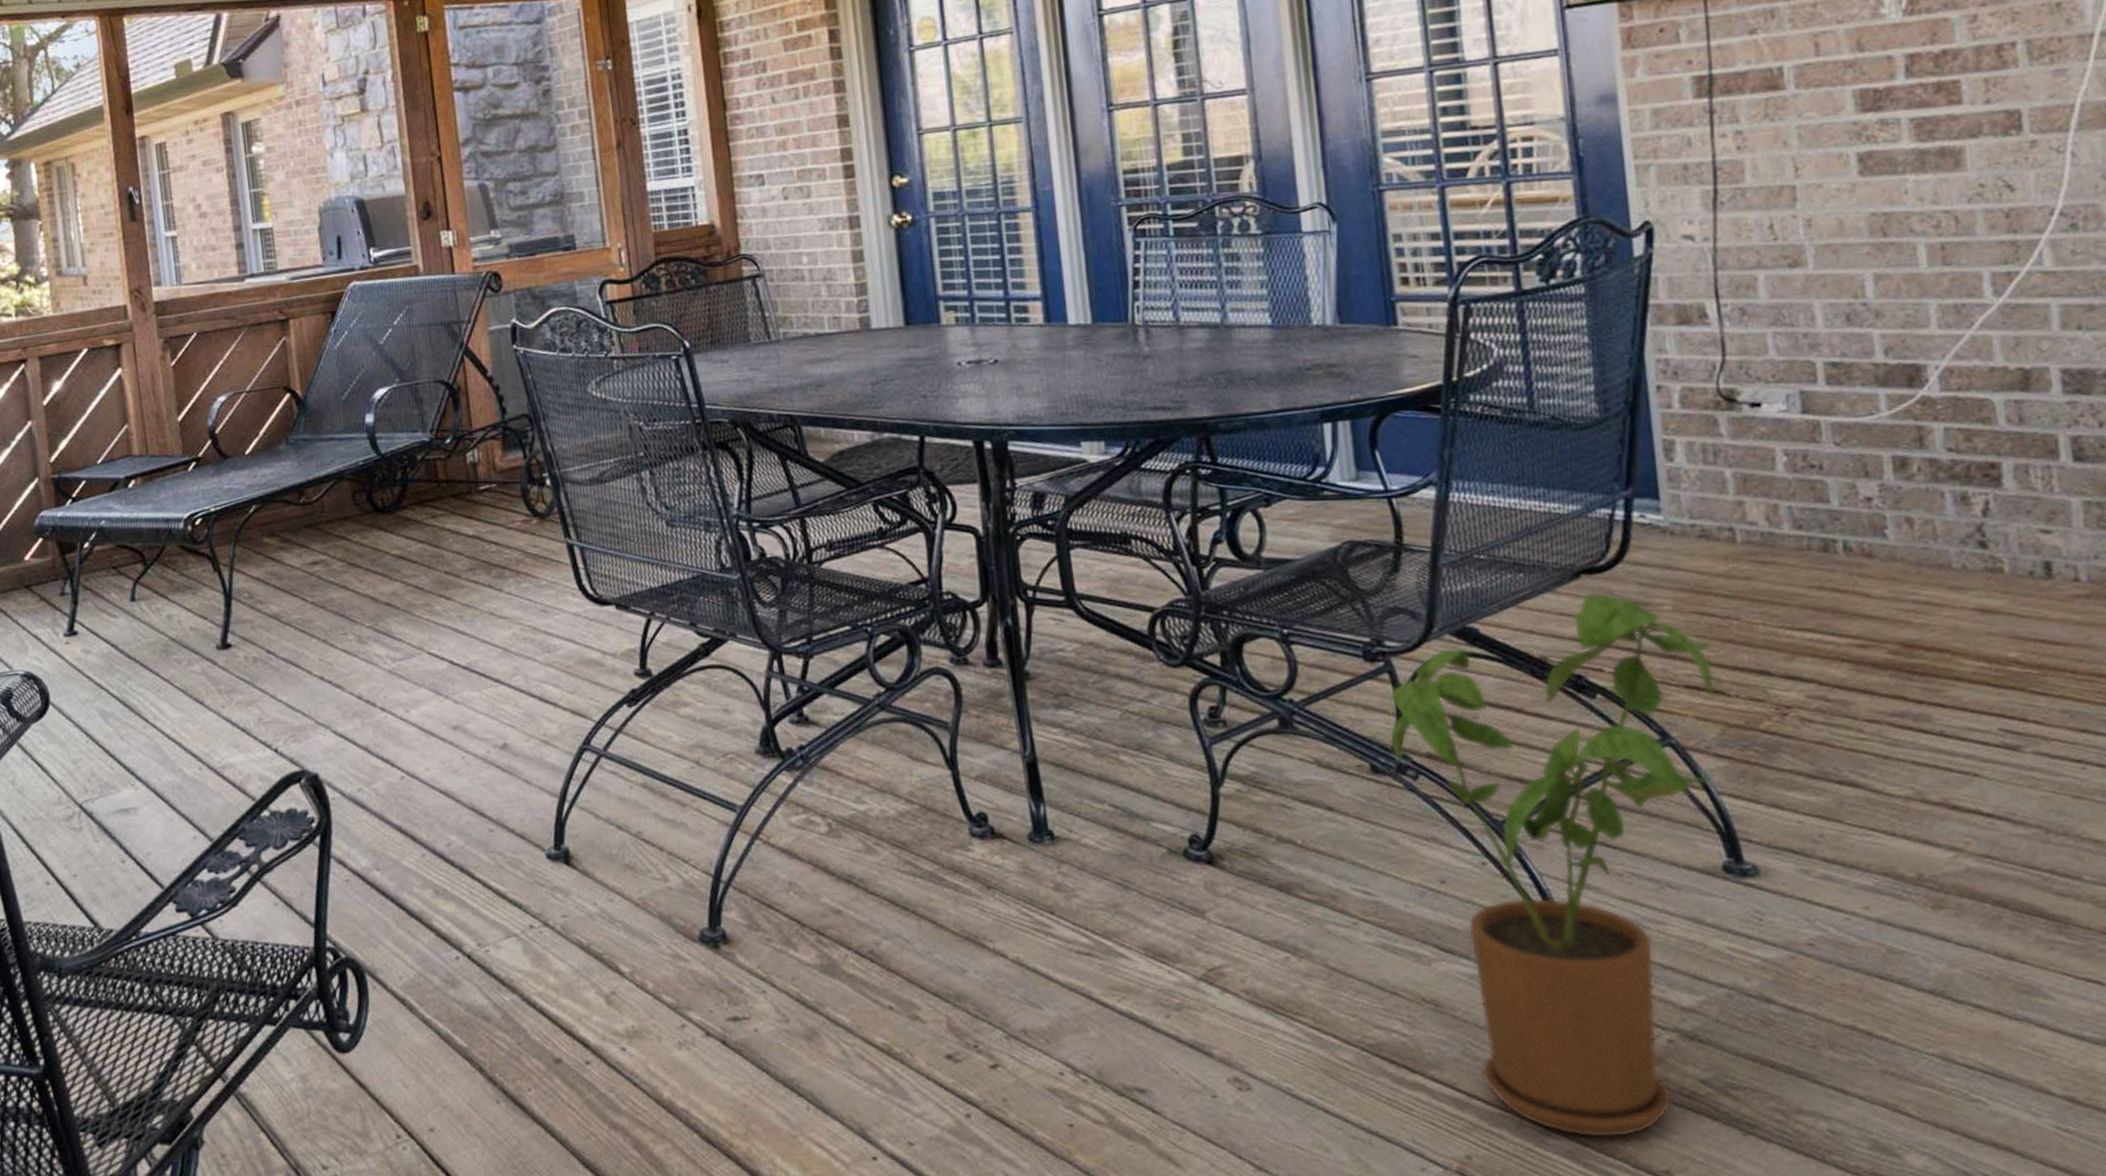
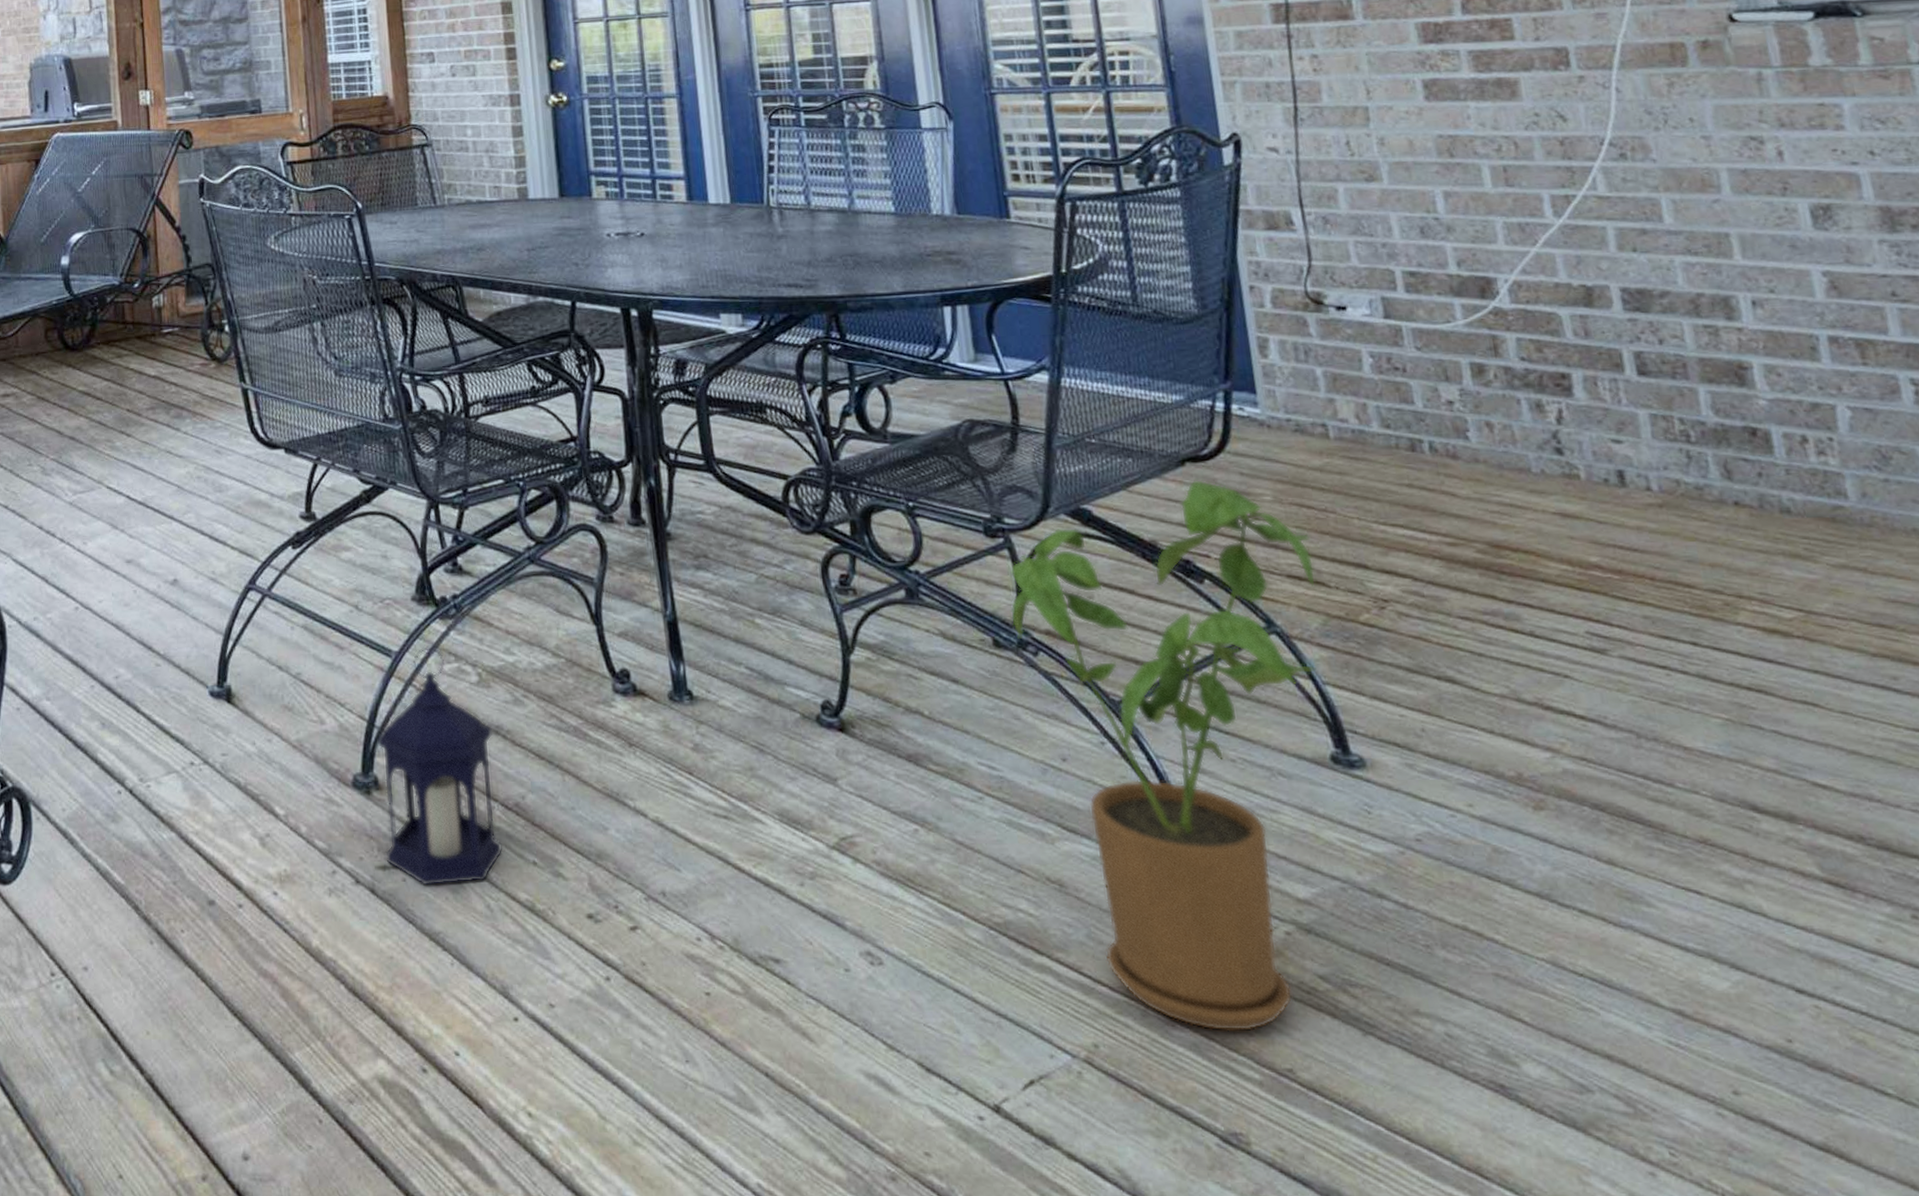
lantern: none [724,799,858,1035] -> present [377,646,503,886]

